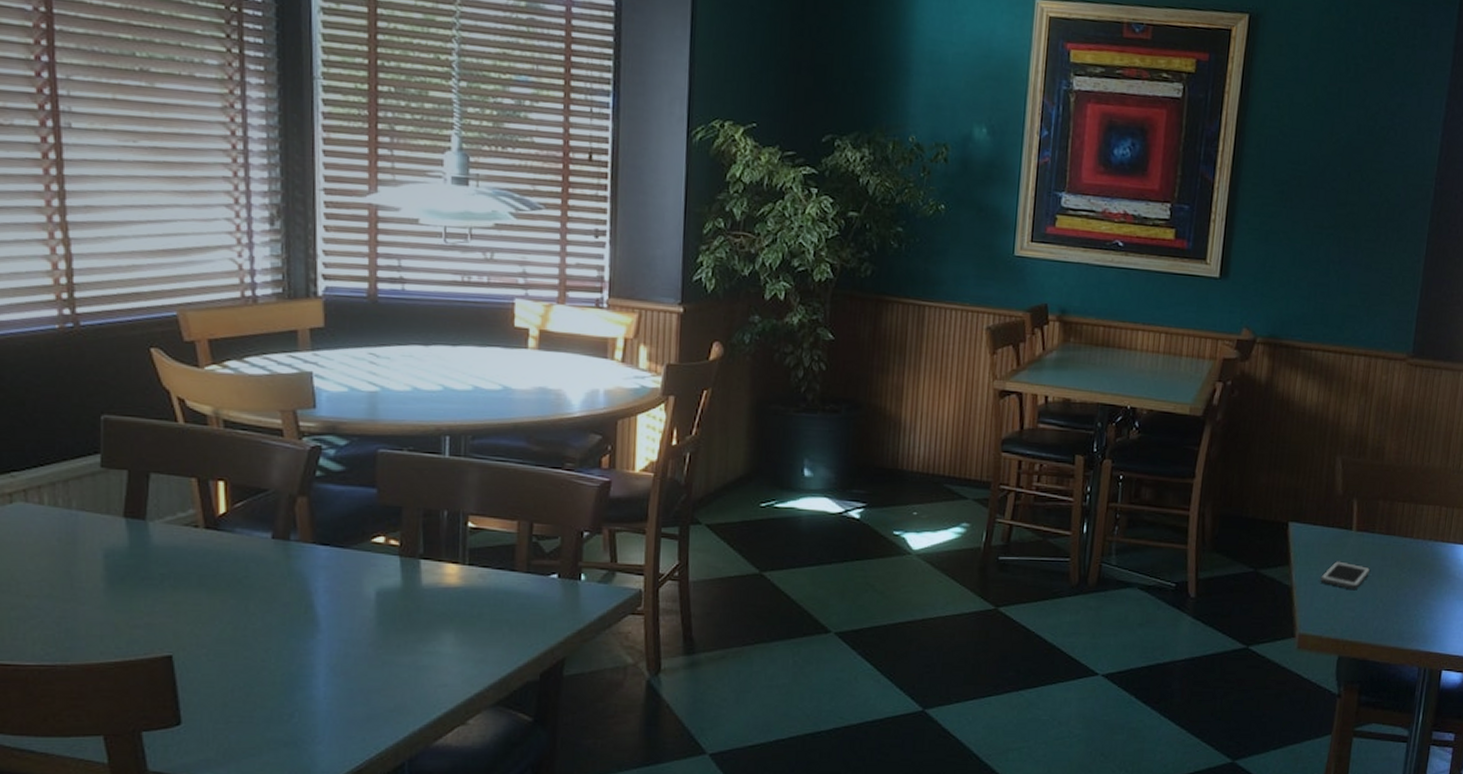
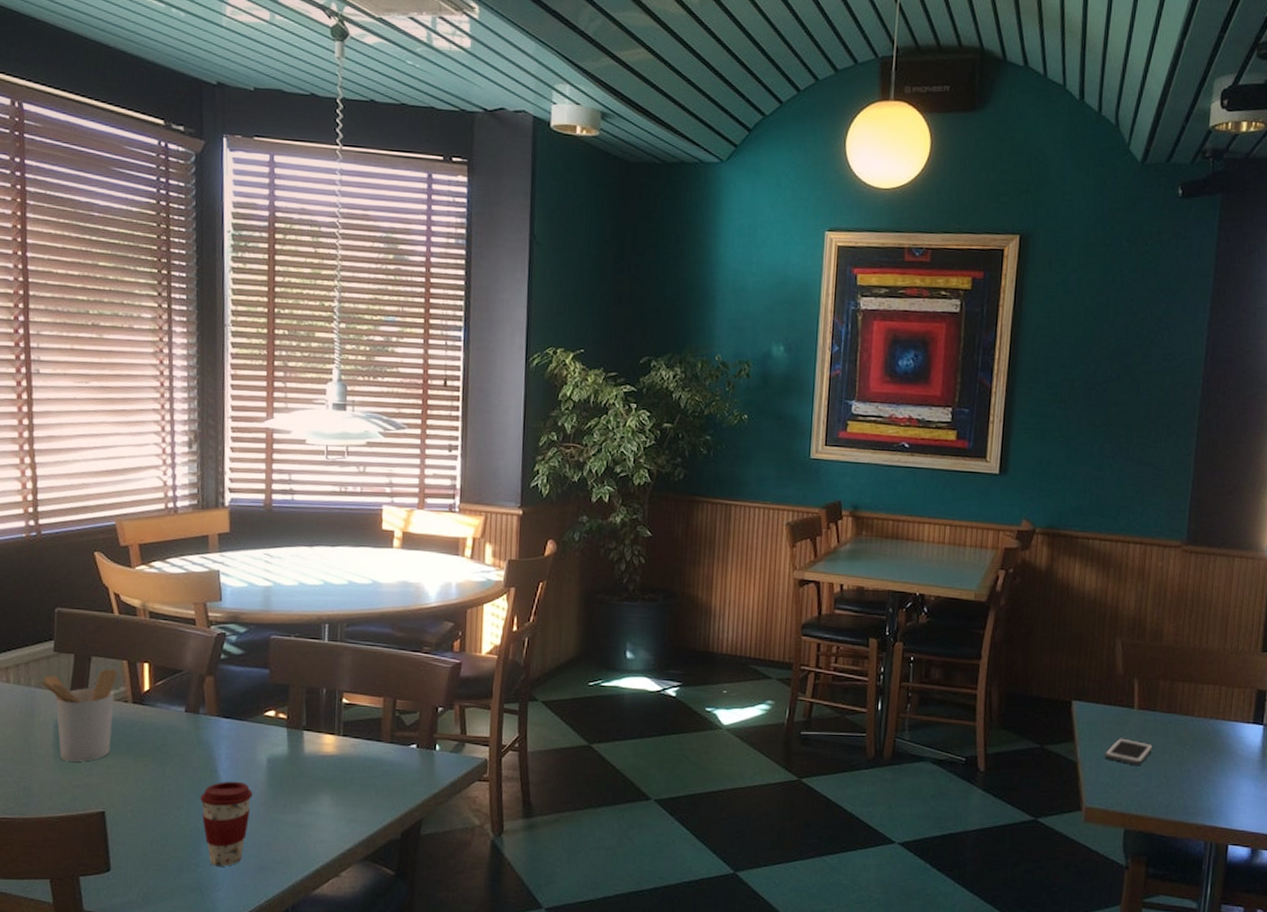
utensil holder: none [78,488,185,598] -> present [36,669,118,762]
coffee cup: none [293,618,359,716] -> present [200,781,253,867]

